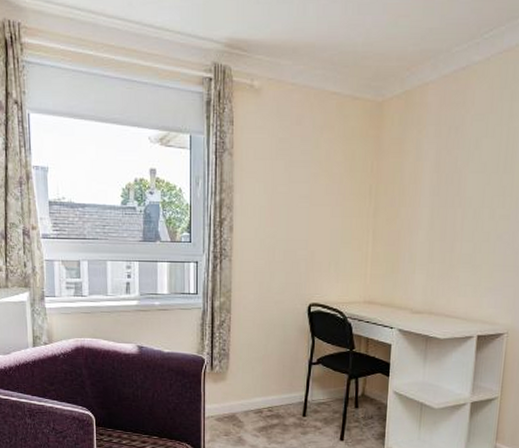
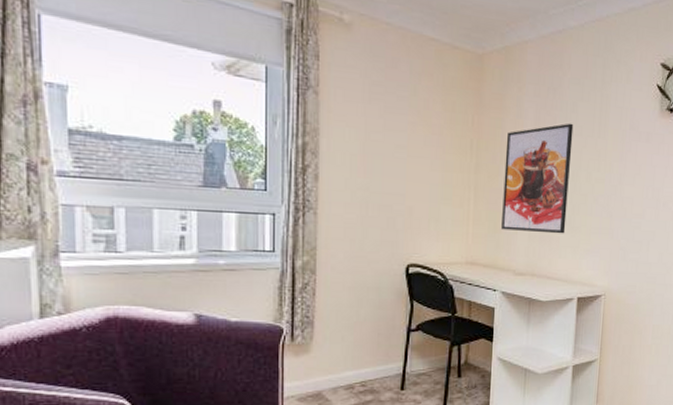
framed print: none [399,160,477,273] -> present [501,123,574,234]

